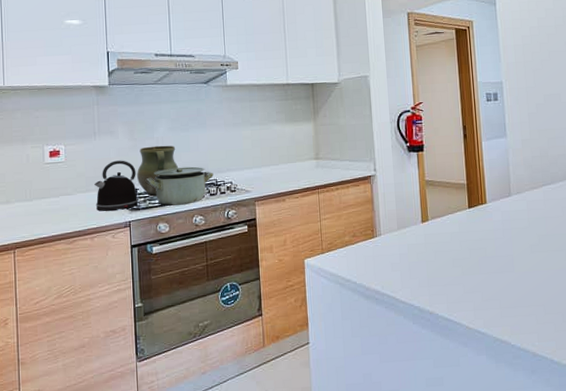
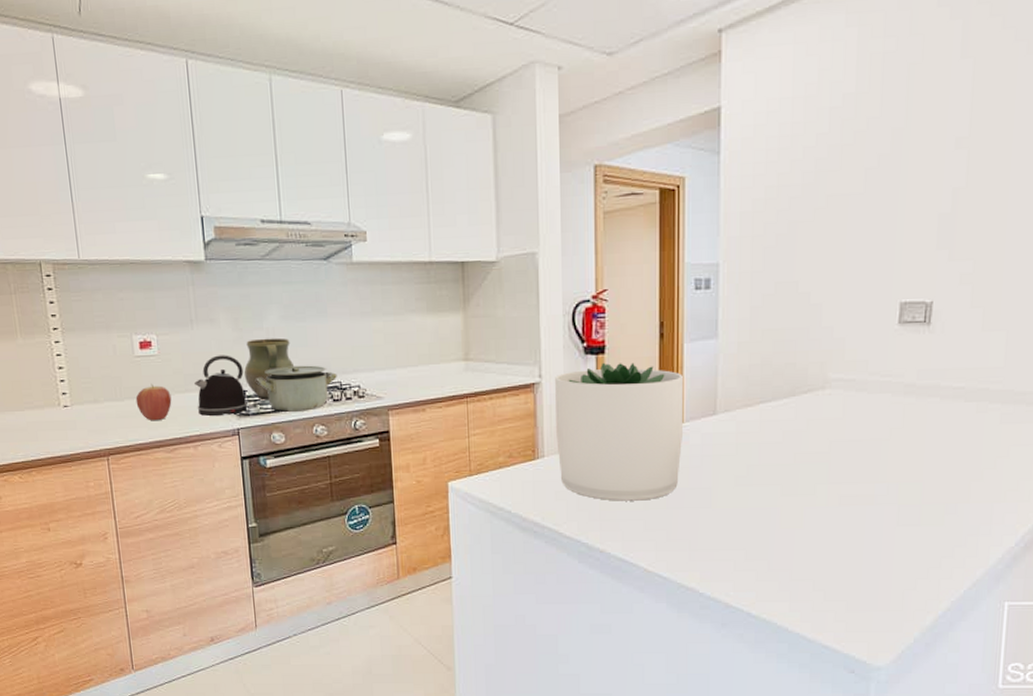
fruit: none [43,185,74,218] -> present [135,383,172,421]
planter: none [387,157,488,270] -> present [555,362,684,501]

